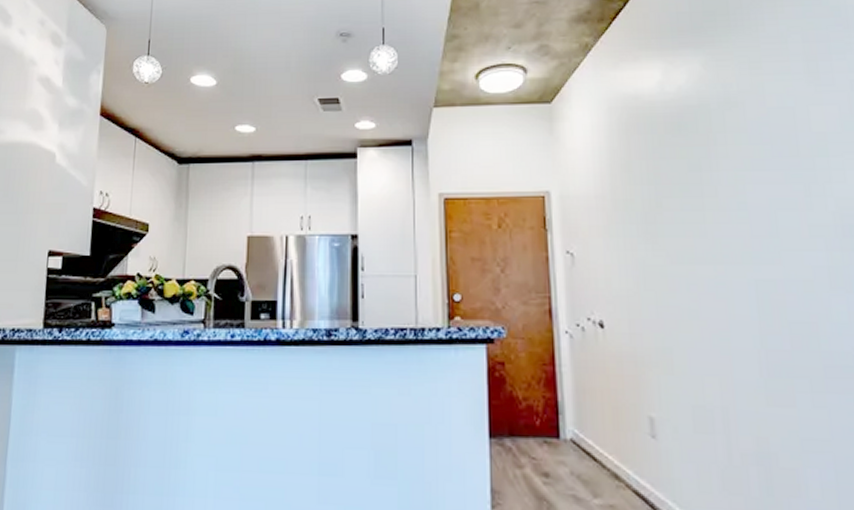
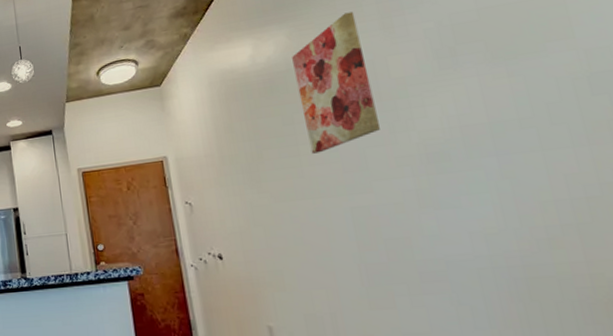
wall art: none [706,47,795,210] -> present [292,11,380,154]

